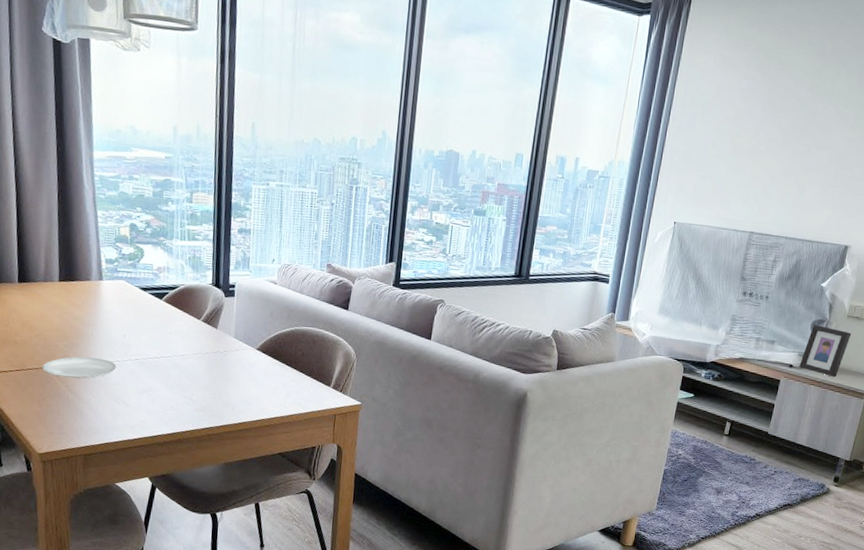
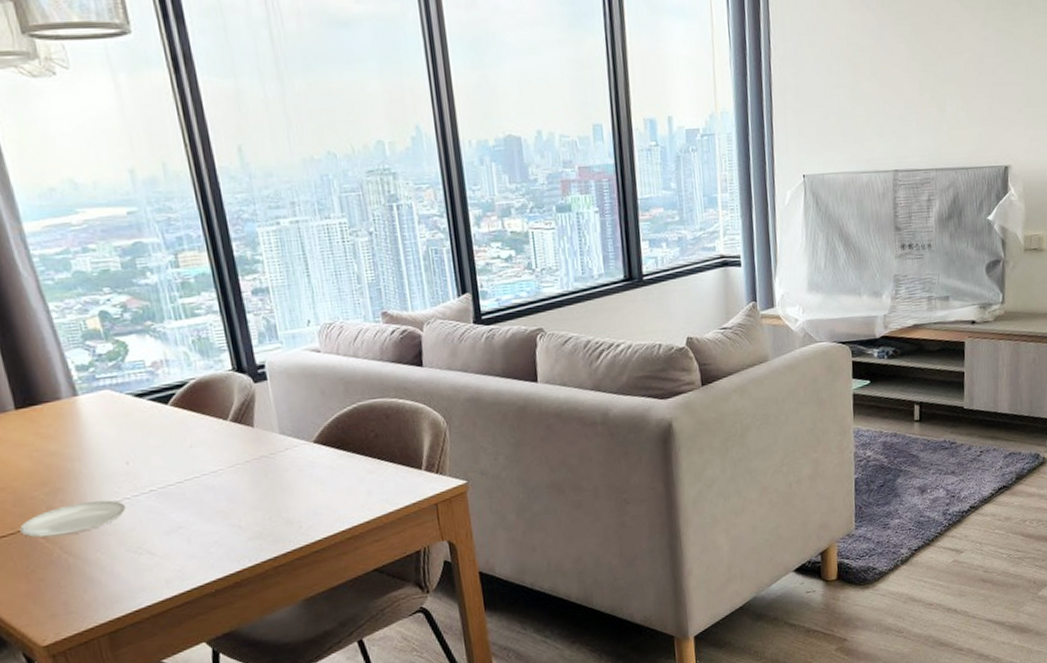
picture frame: present [799,324,852,377] -> none [982,266,1033,326]

